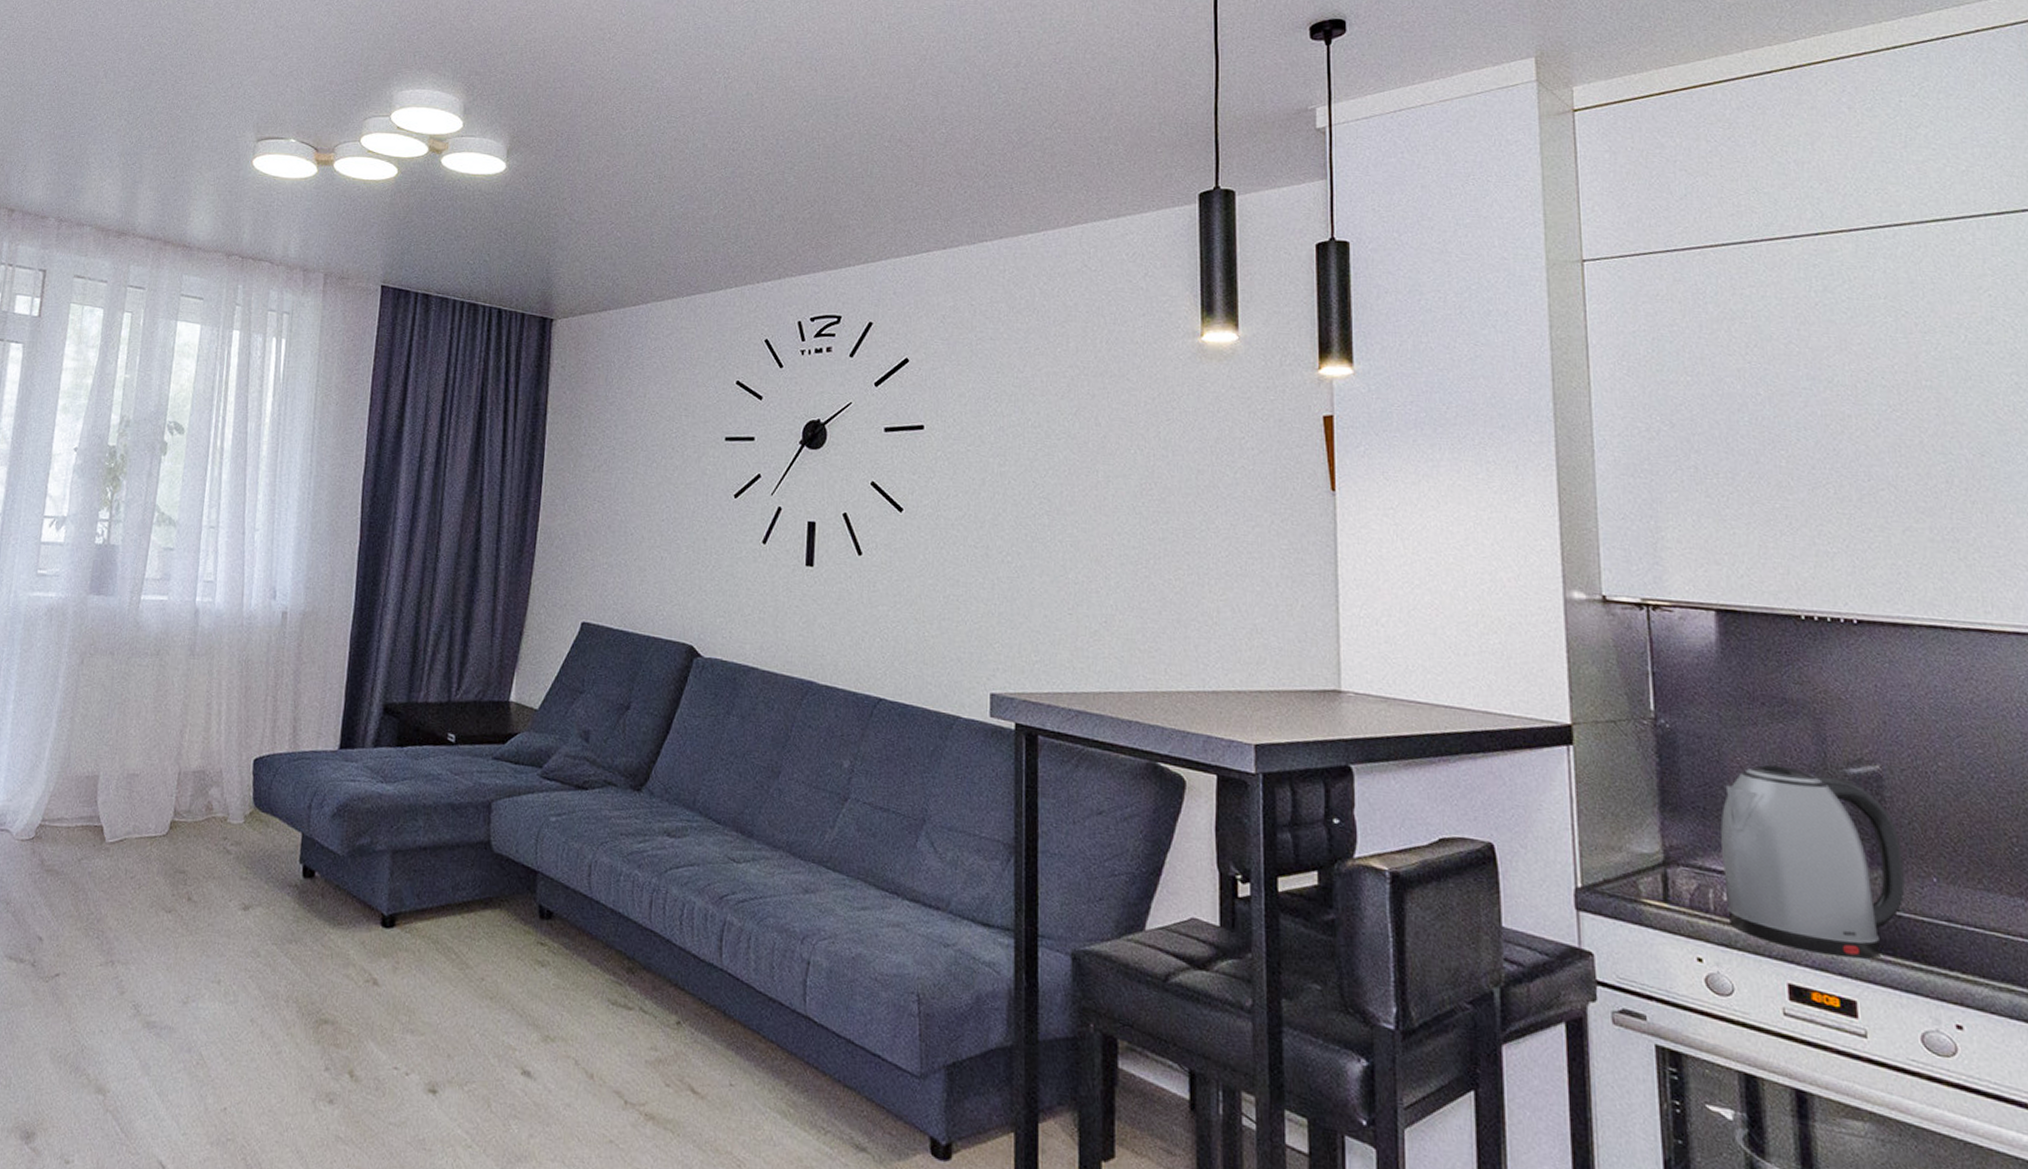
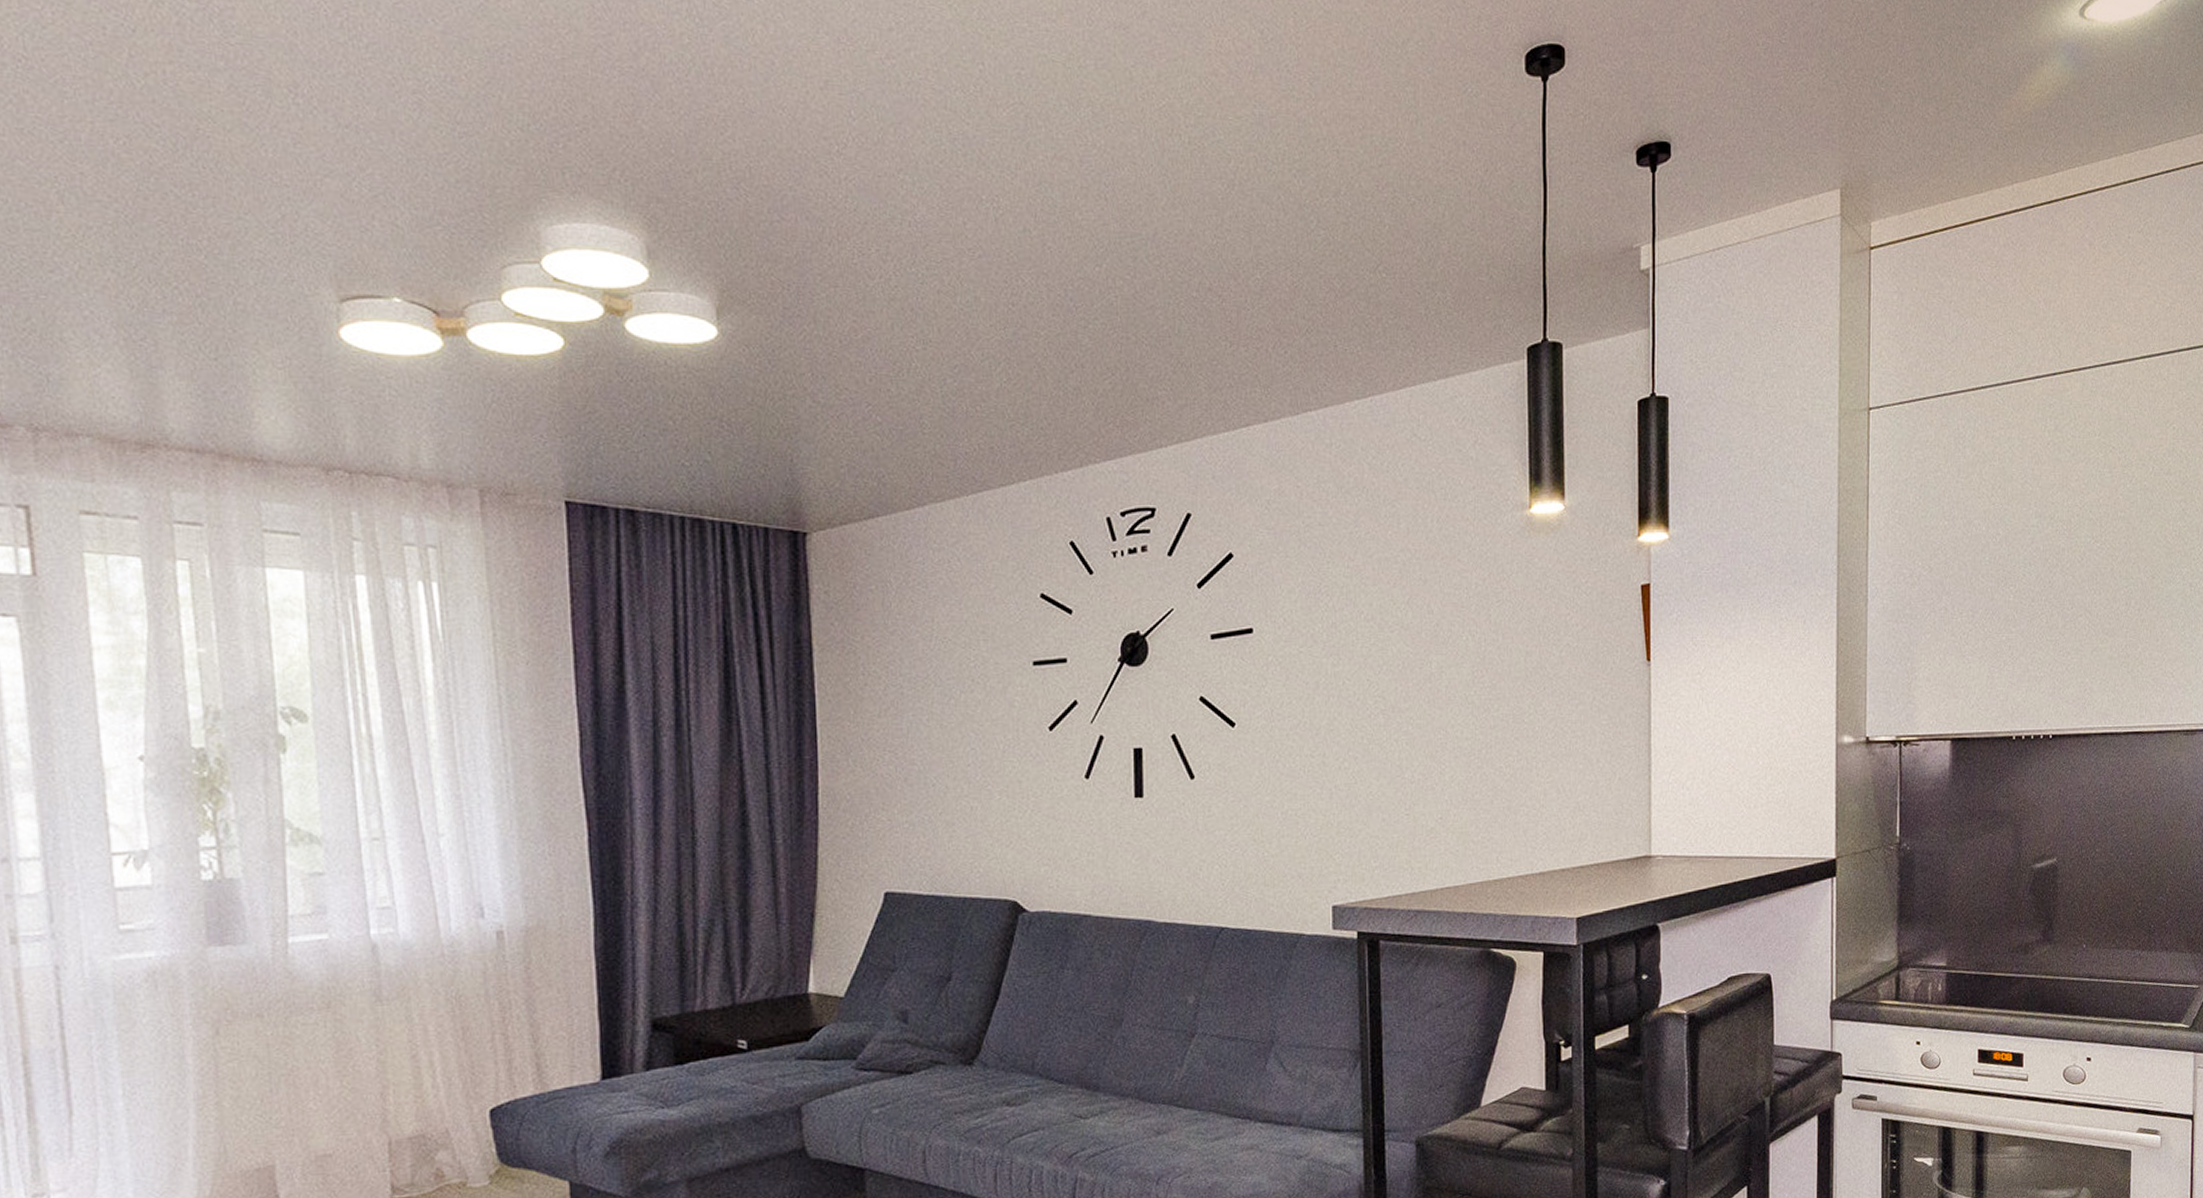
kettle: present [1720,764,1905,960] -> none [1939,869,2065,1022]

